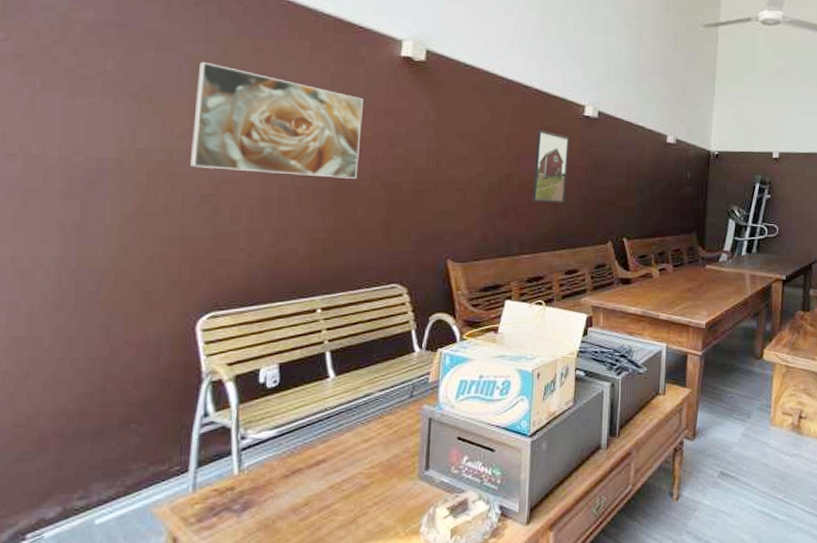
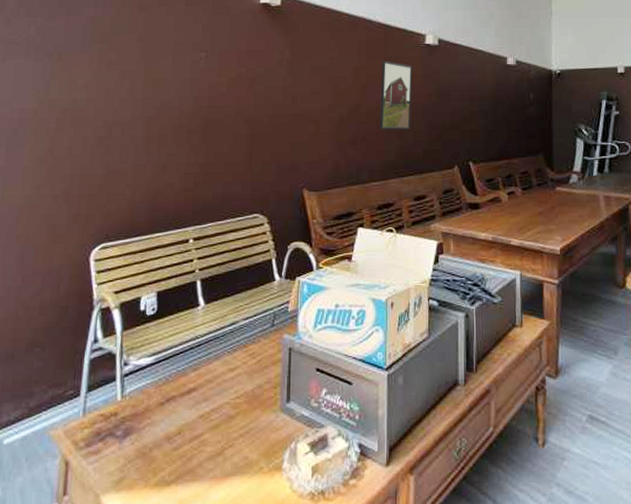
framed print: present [191,61,363,179] -> none [90,22,229,116]

